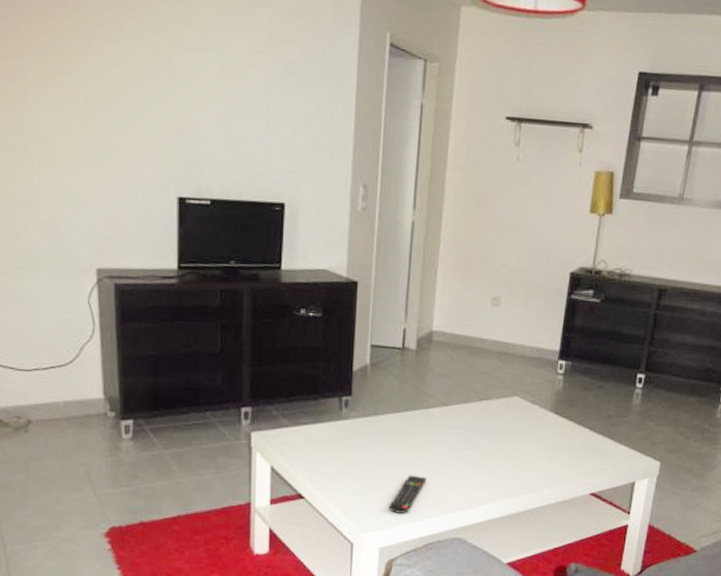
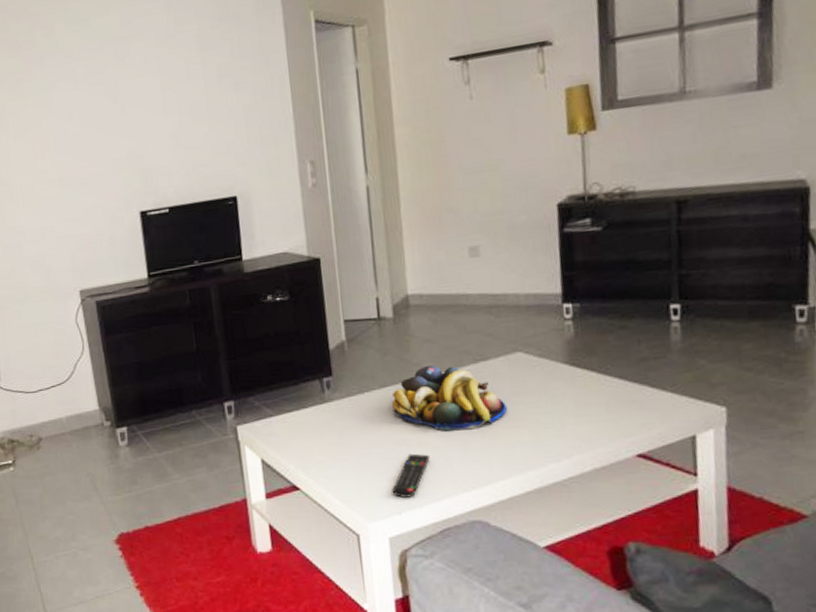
fruit bowl: none [402,398,498,459] -> present [392,365,507,431]

